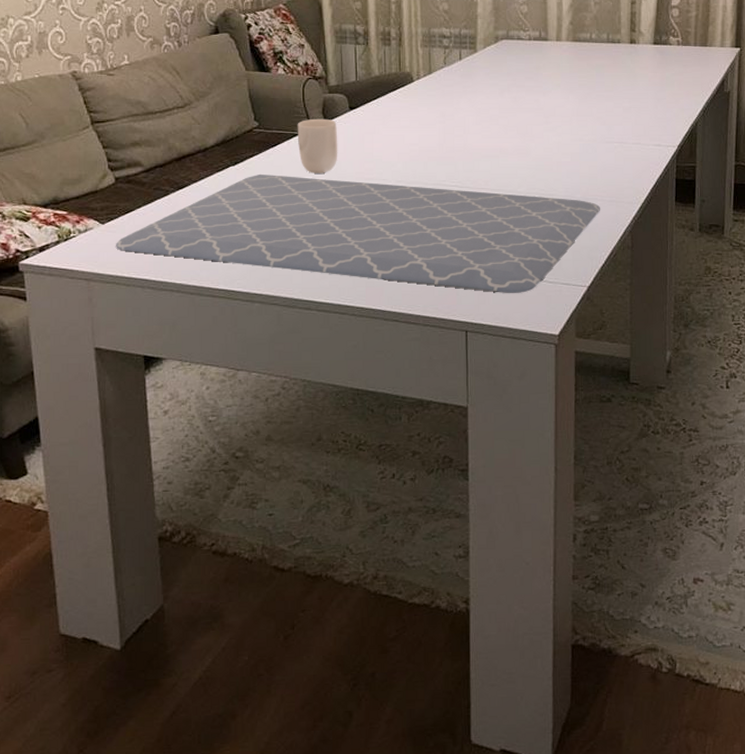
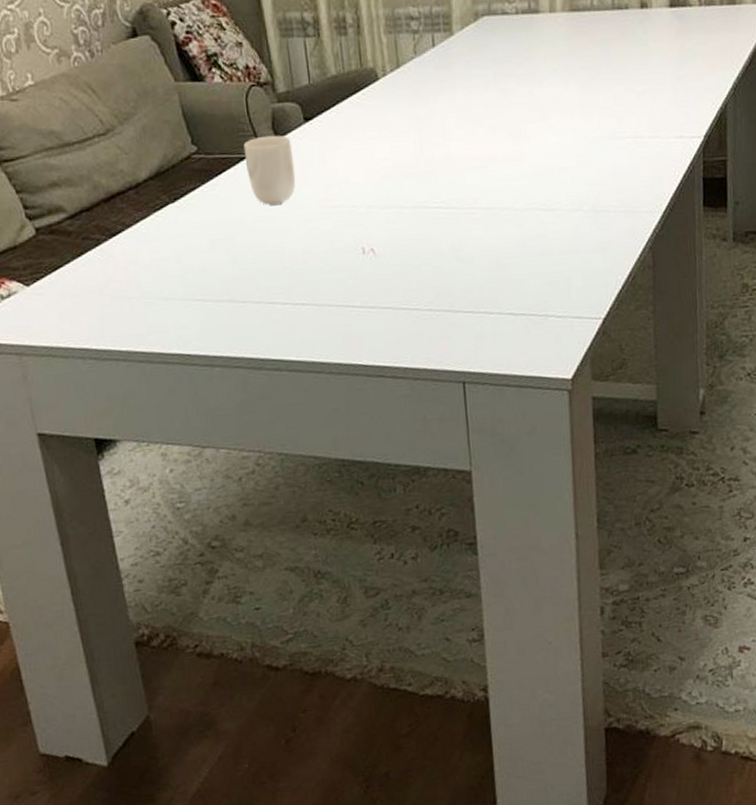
placemat: present [116,173,601,293] -> none [46,210,615,334]

